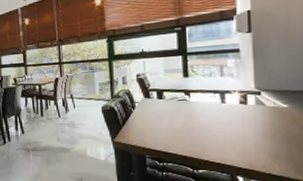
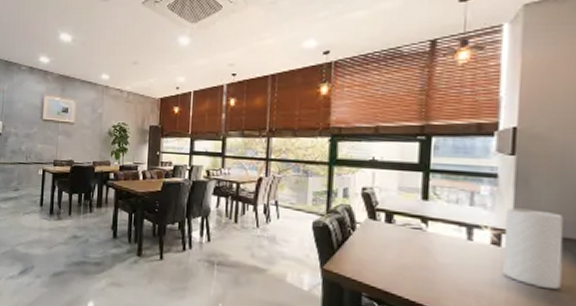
vase: none [248,72,295,132] -> present [502,207,564,290]

